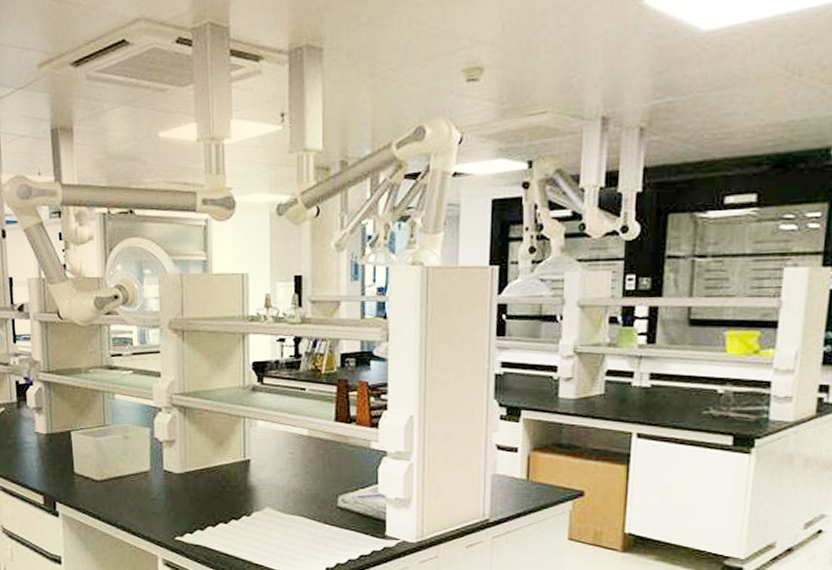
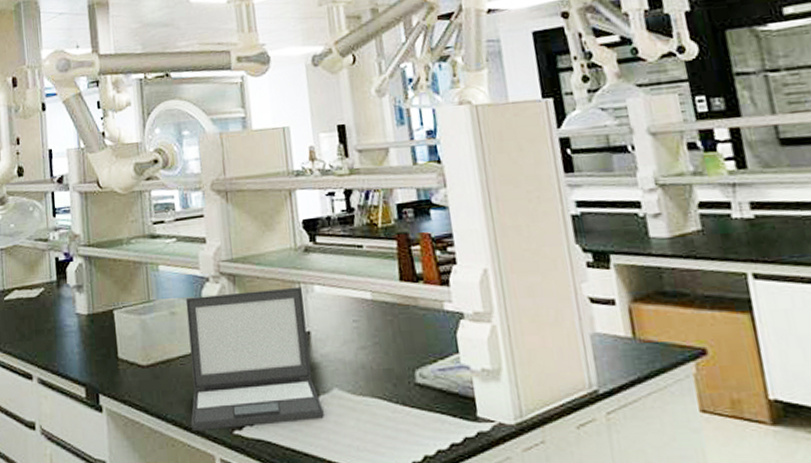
laptop: none [138,421,255,536] -> present [185,286,324,431]

